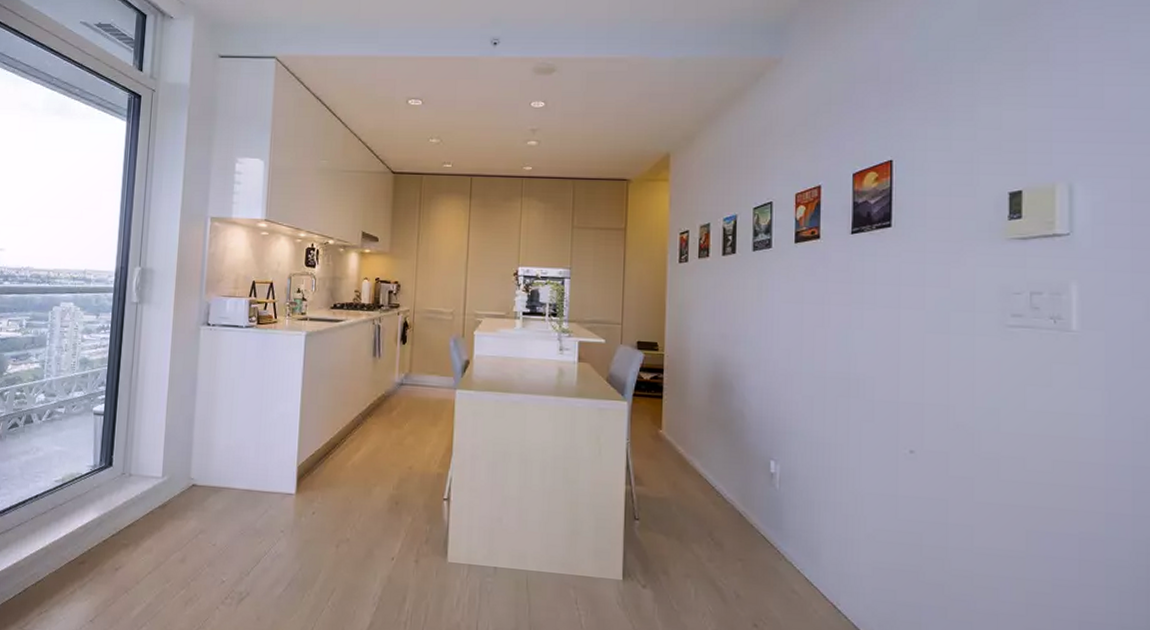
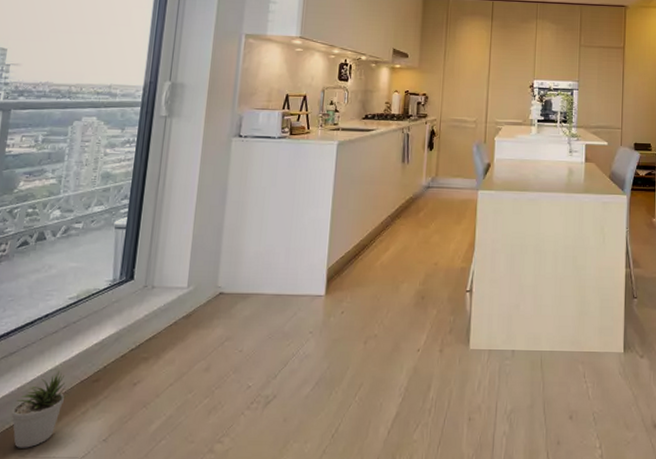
potted plant: none [10,550,59,621] -> present [11,371,70,448]

